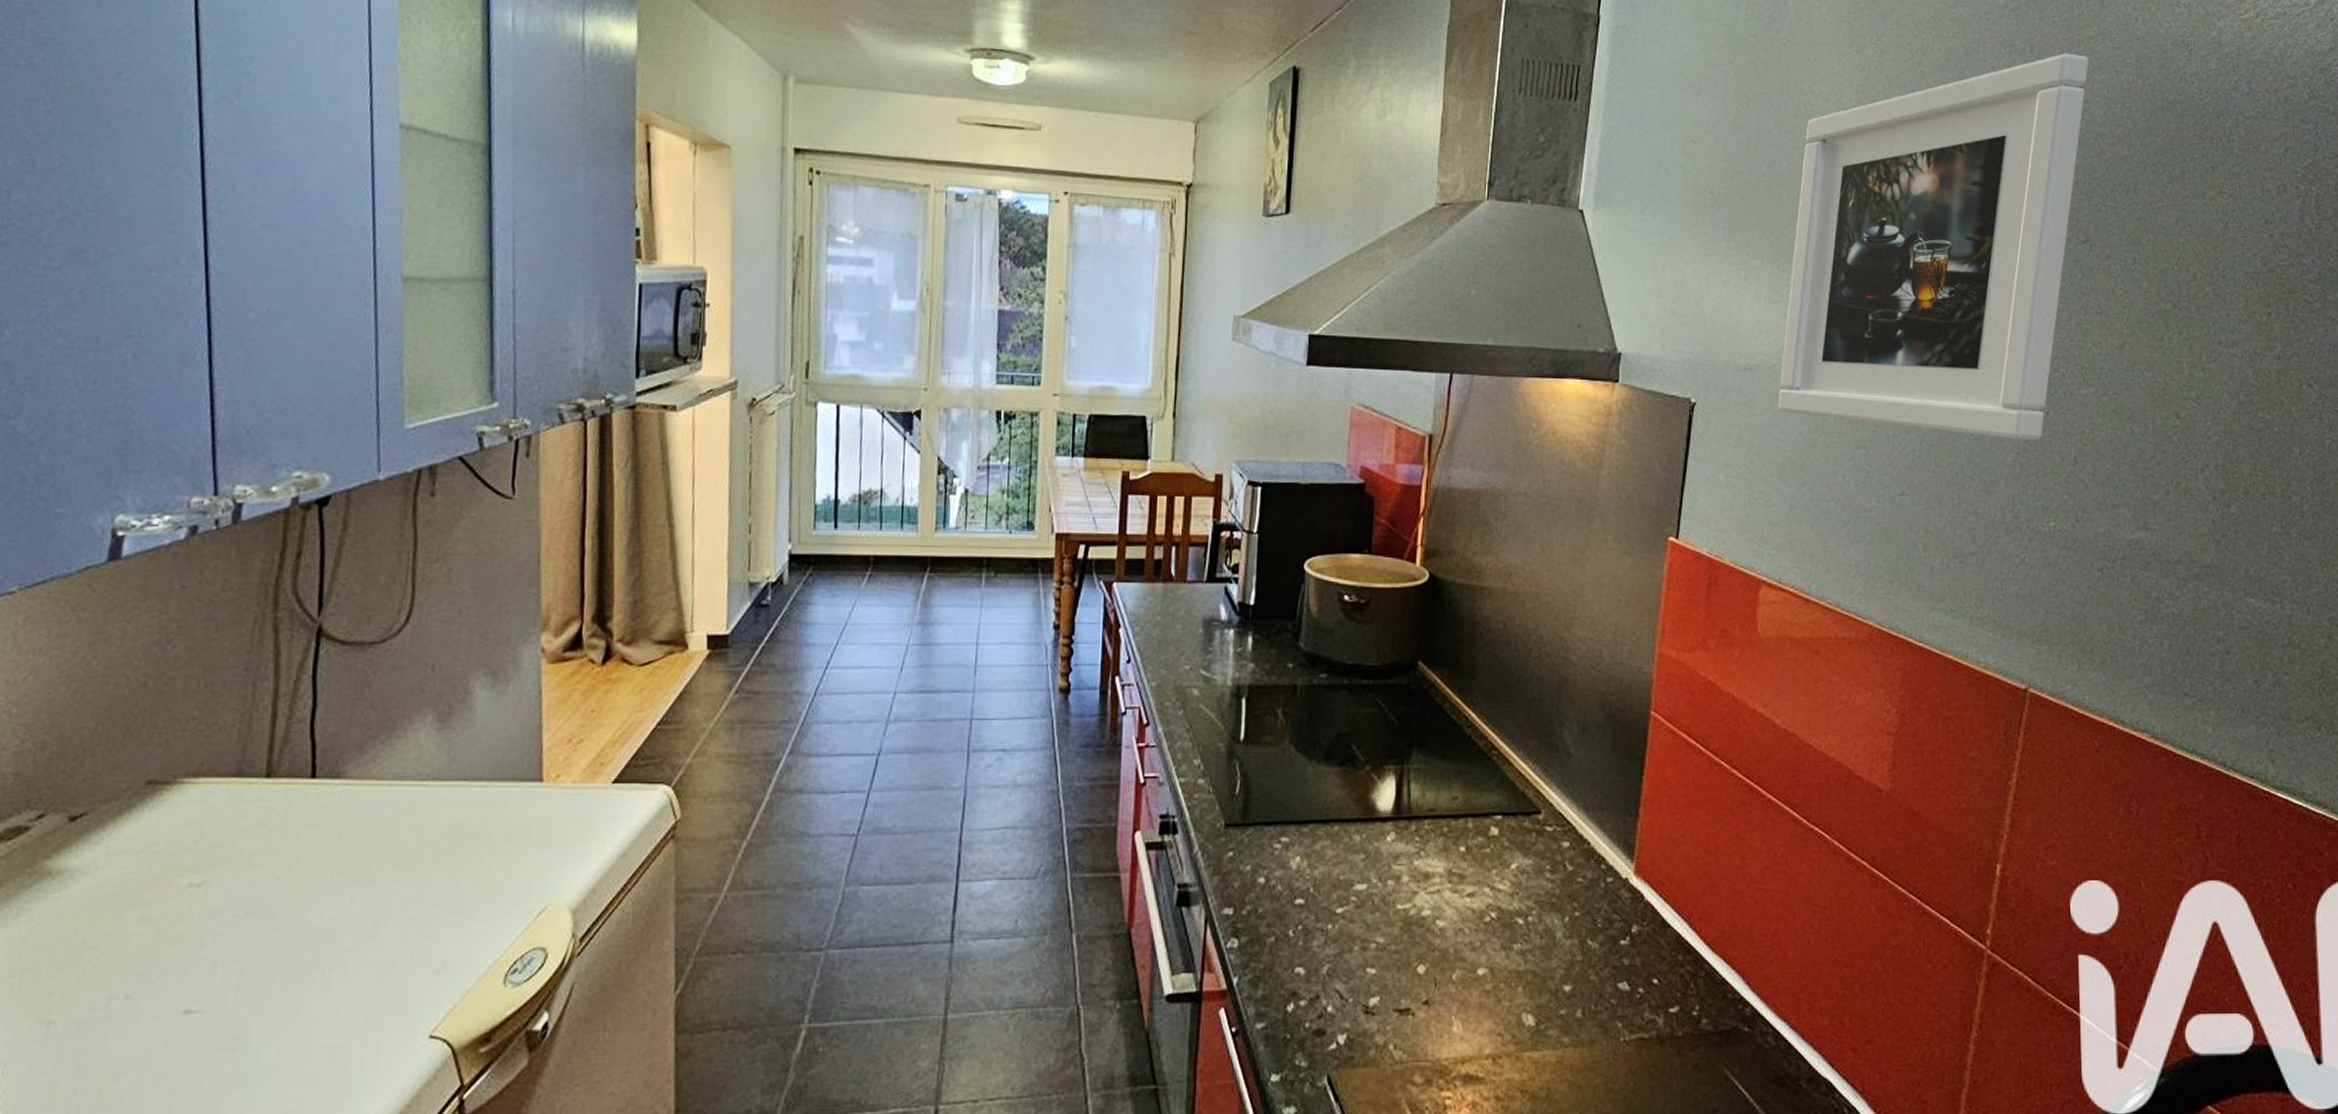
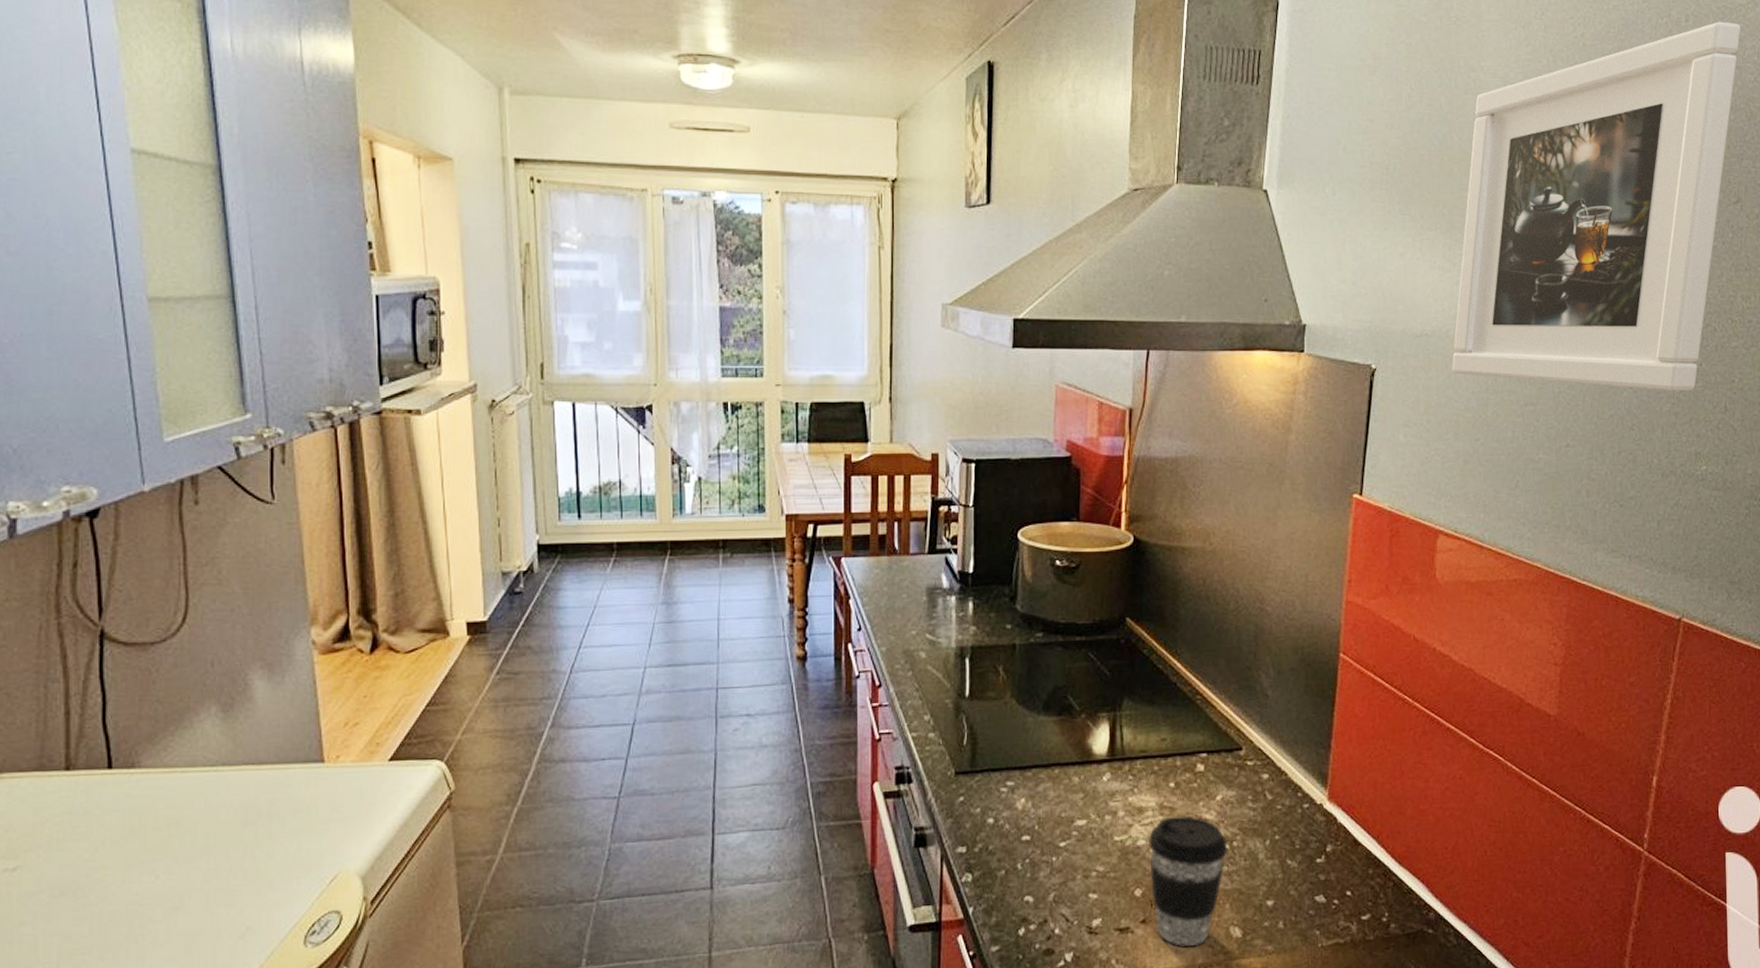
coffee cup: none [1434,884,1523,1033] -> present [1149,815,1228,946]

